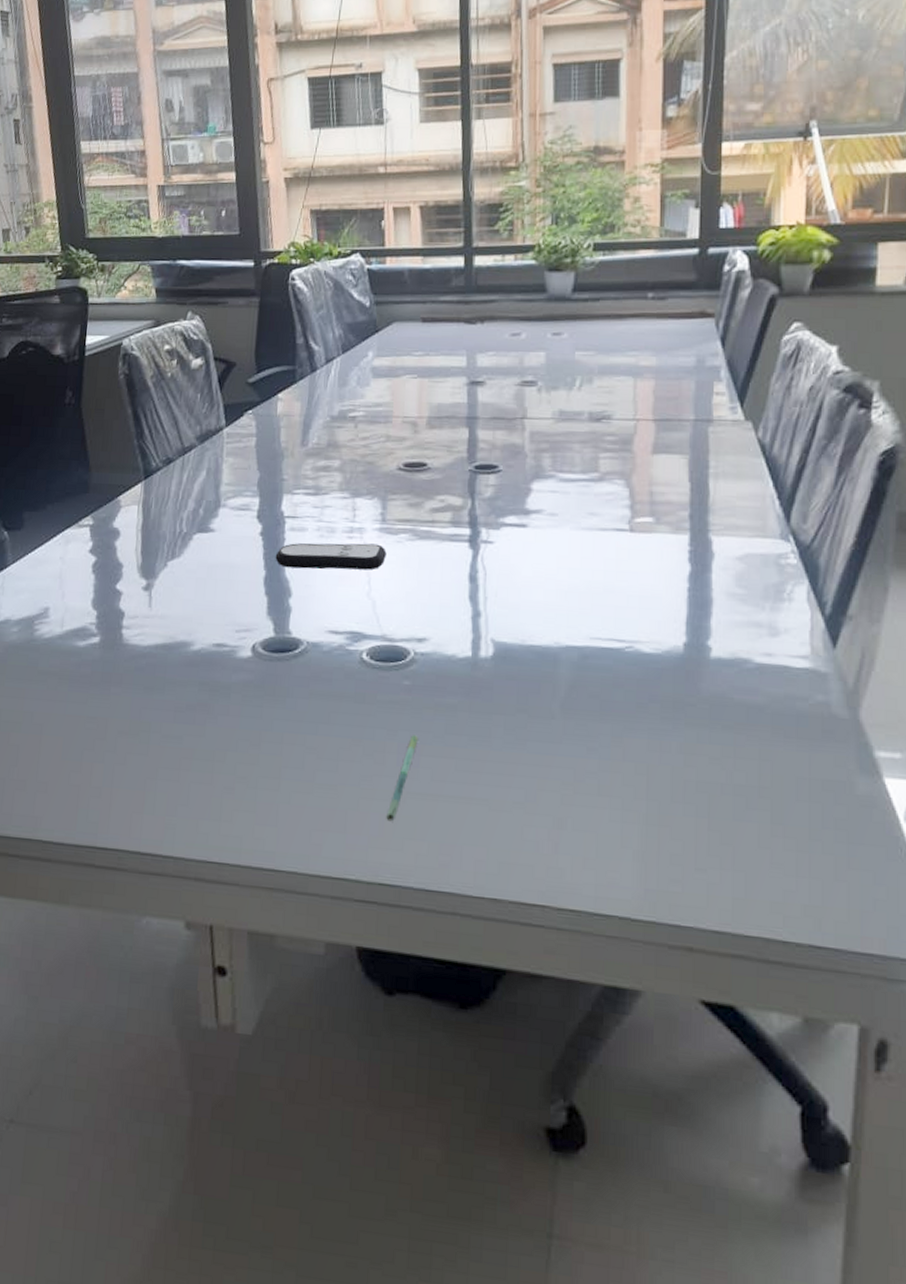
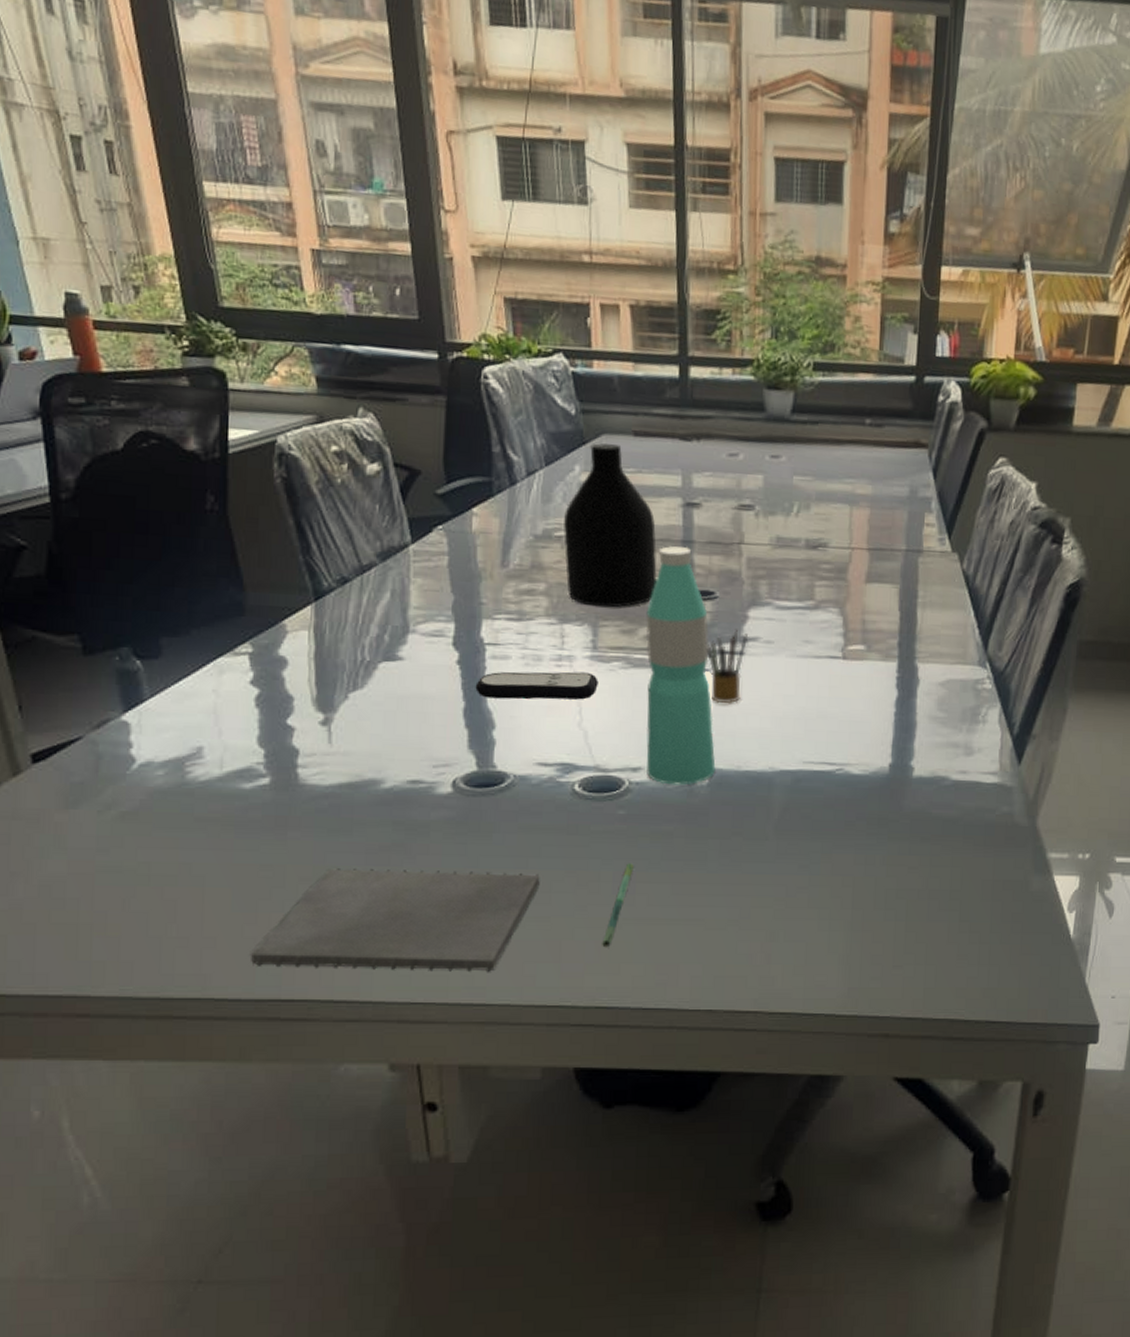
notepad: none [73,724,329,837] -> present [250,868,540,972]
bottle: none [357,331,443,482] -> present [564,443,657,608]
water bottle: none [431,422,500,658] -> present [645,546,716,786]
pencil box: none [490,501,532,577] -> present [706,629,749,704]

